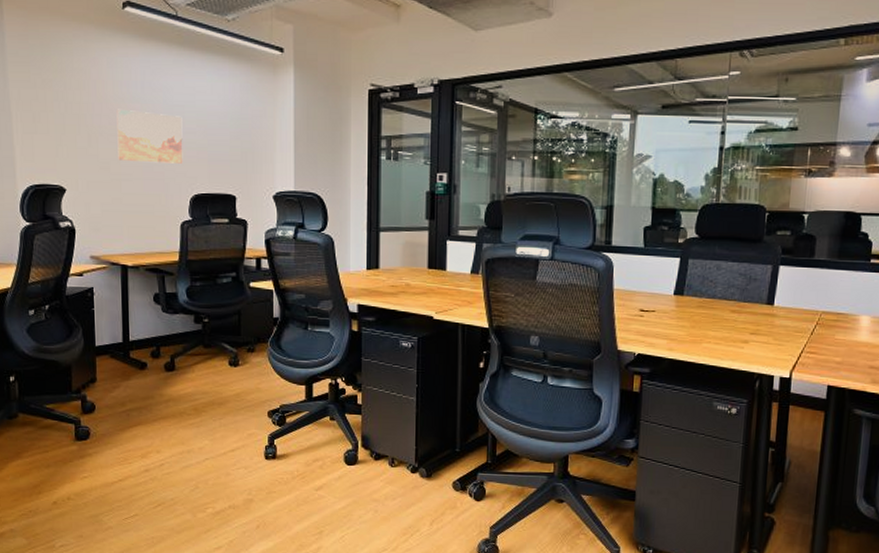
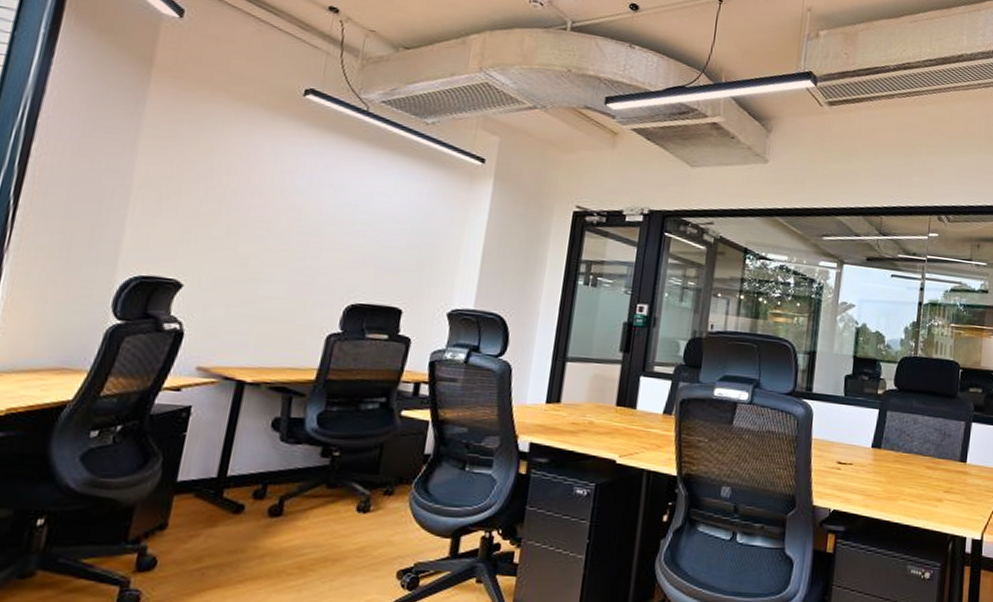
wall art: present [116,109,183,164] -> none [261,200,353,268]

